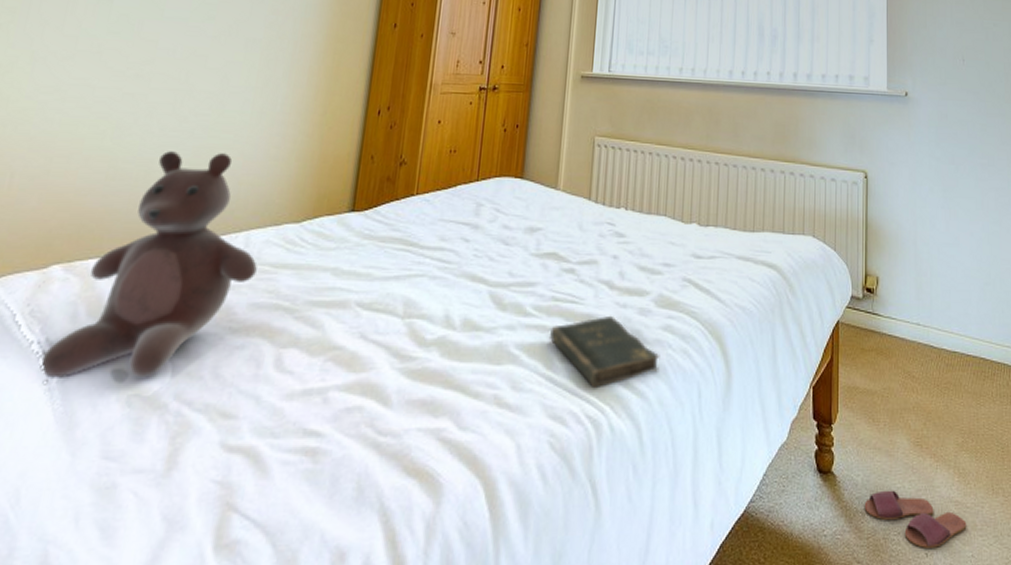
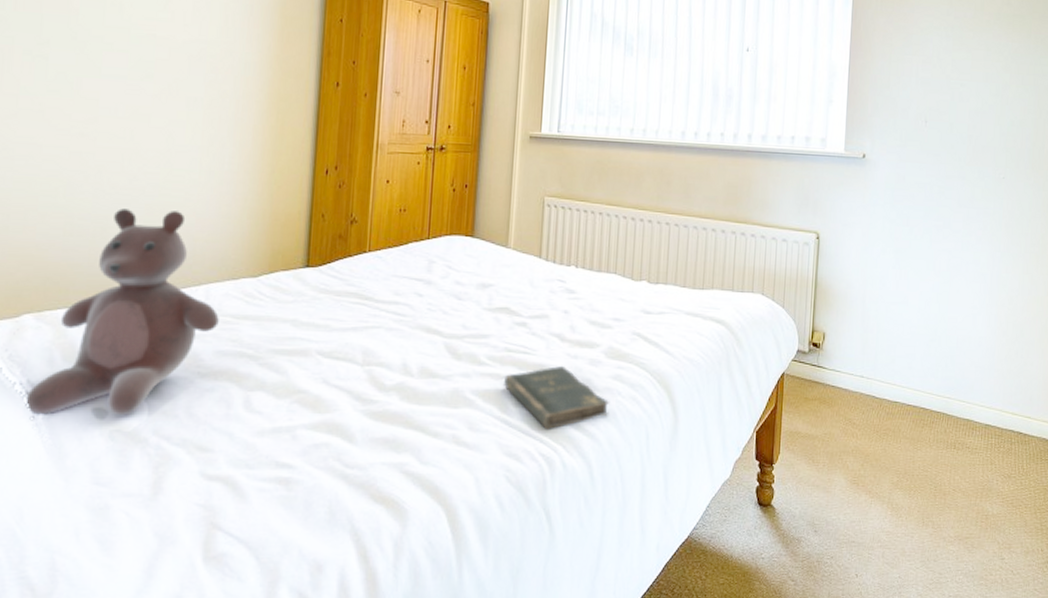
slippers: present [864,490,967,548] -> none [800,521,896,570]

